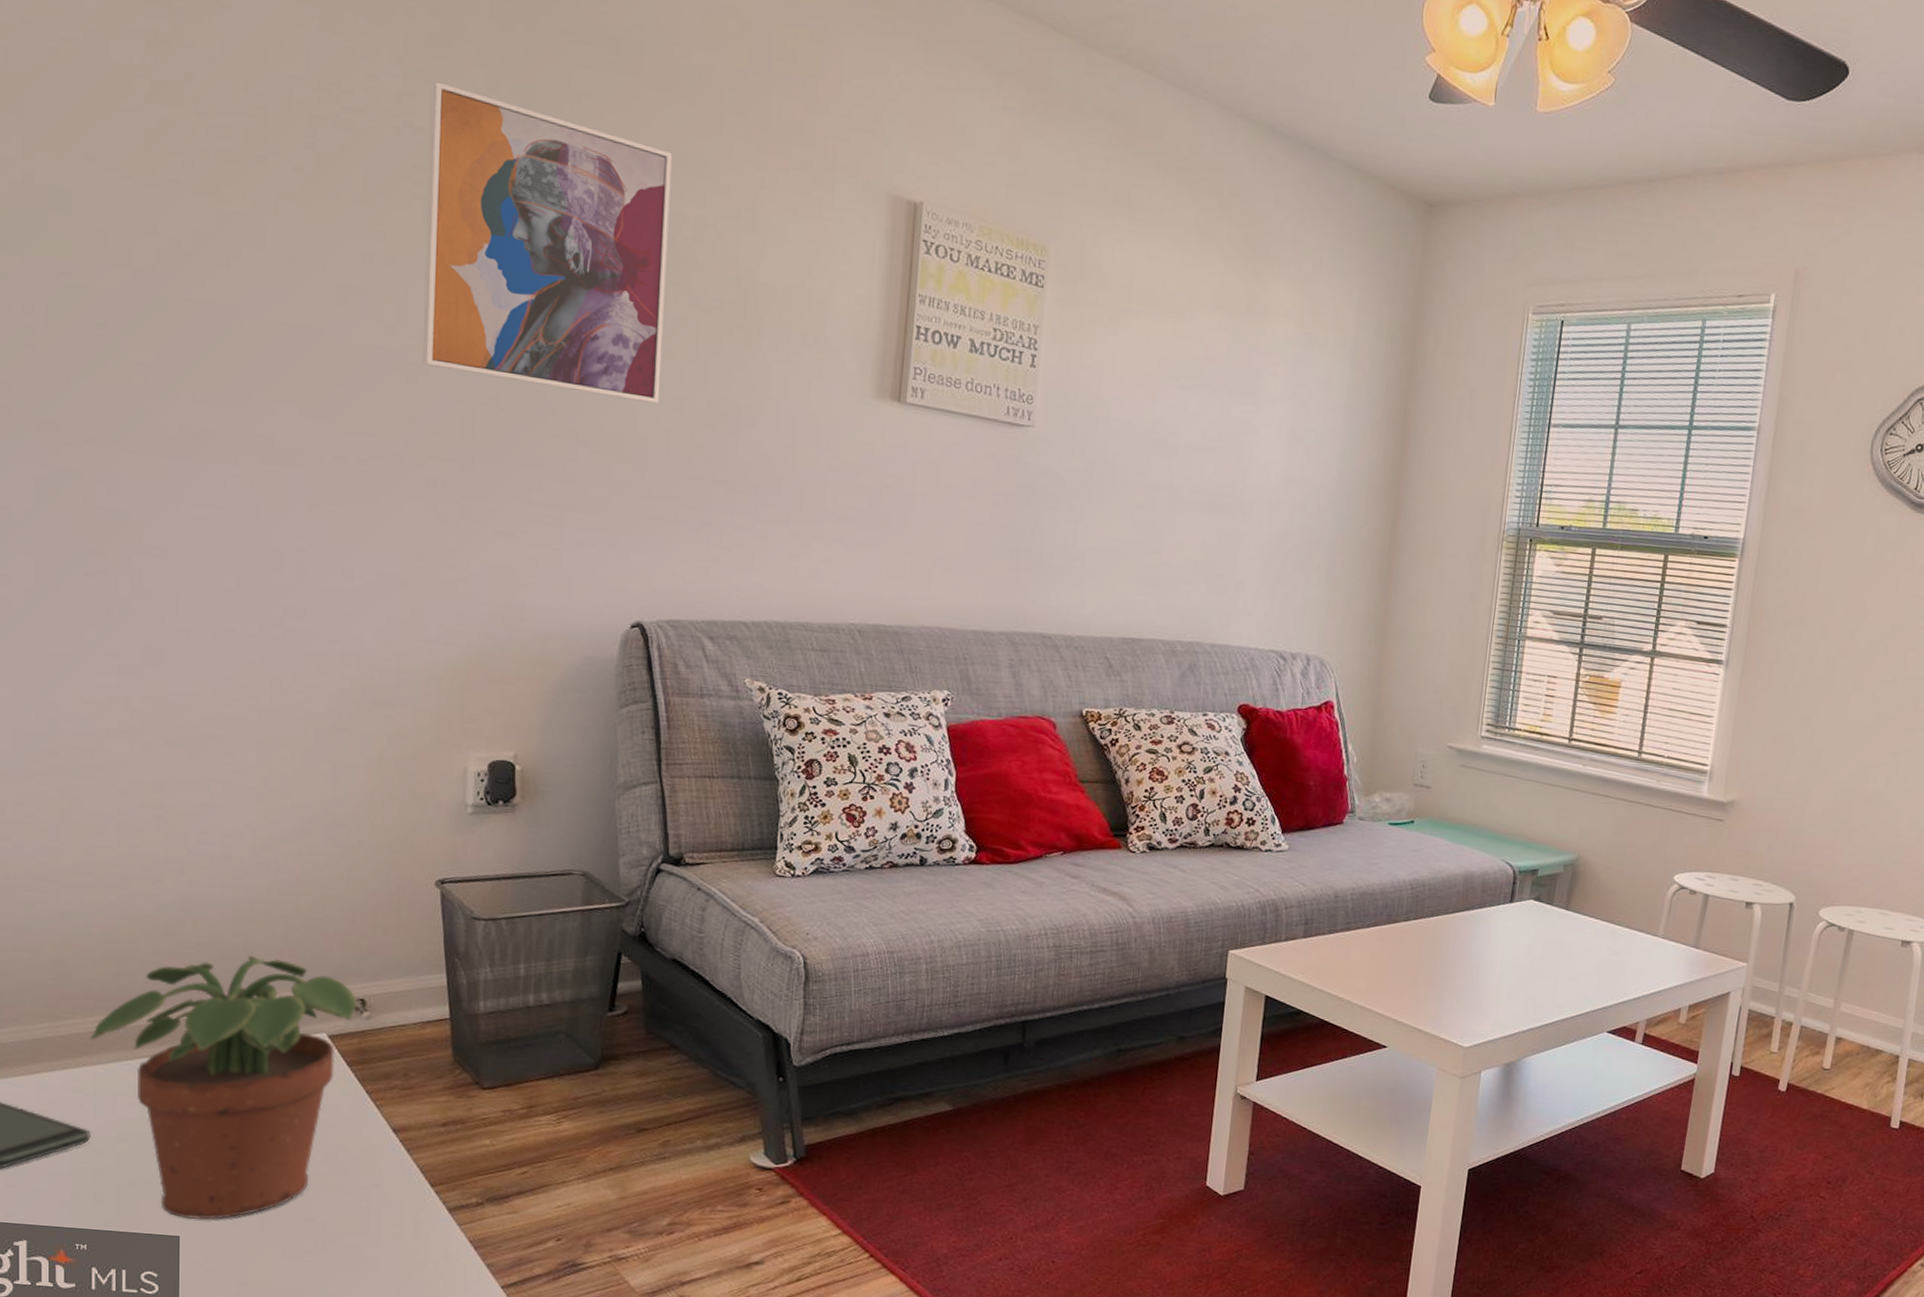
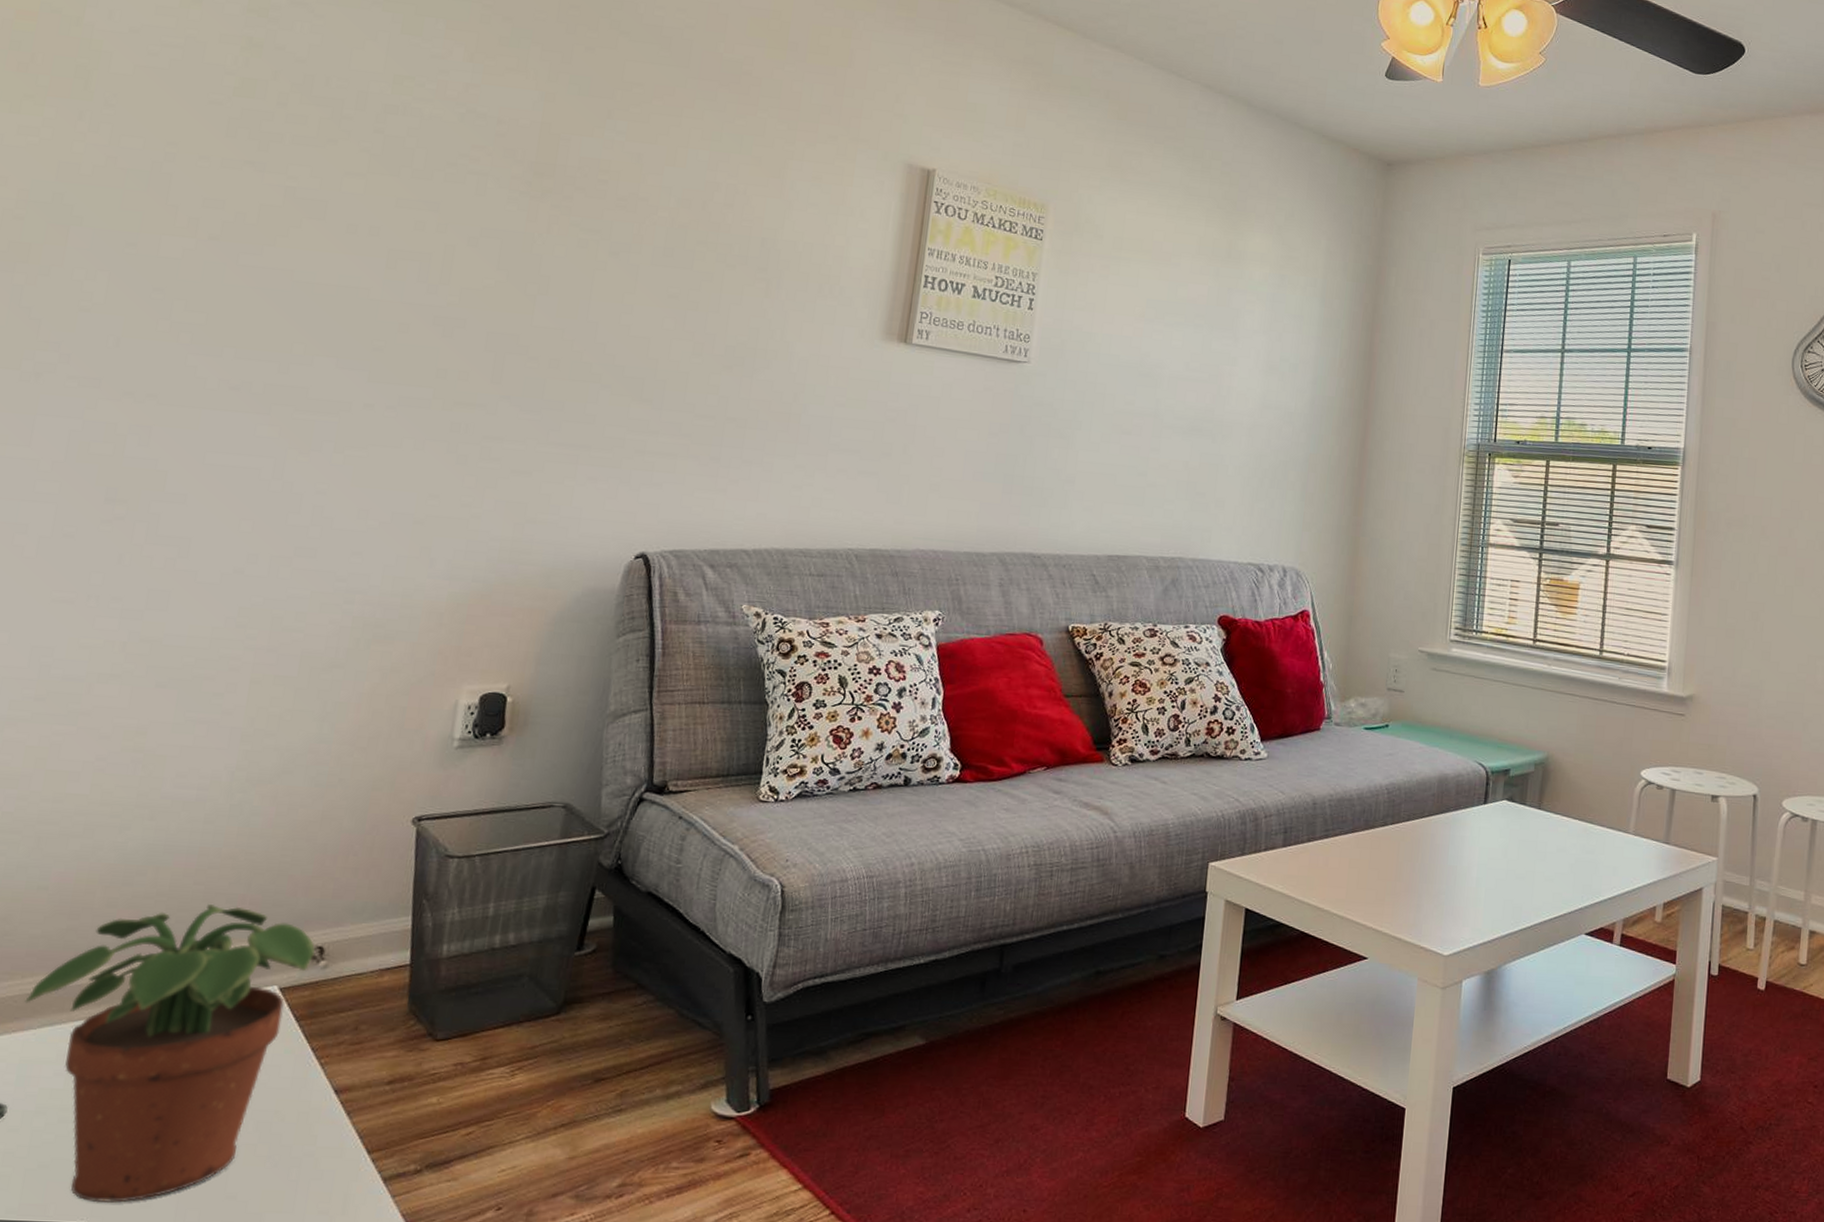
wall art: present [422,82,672,403] -> none [460,75,711,349]

